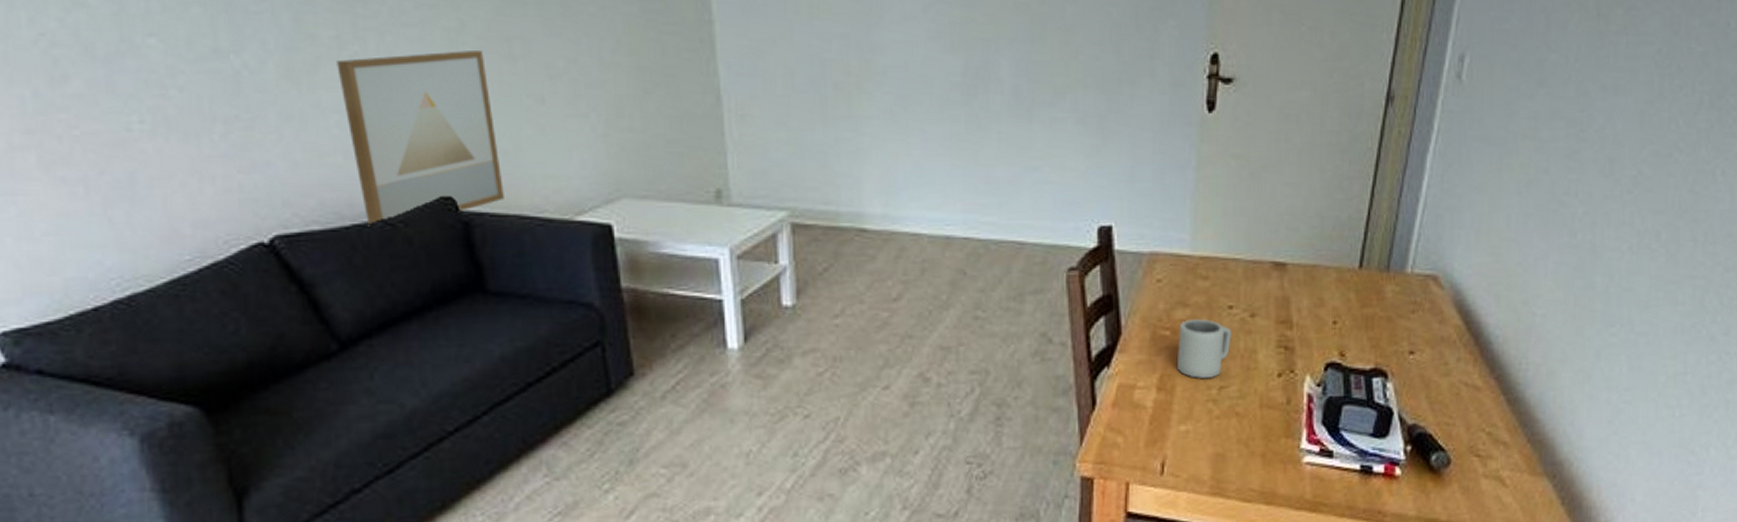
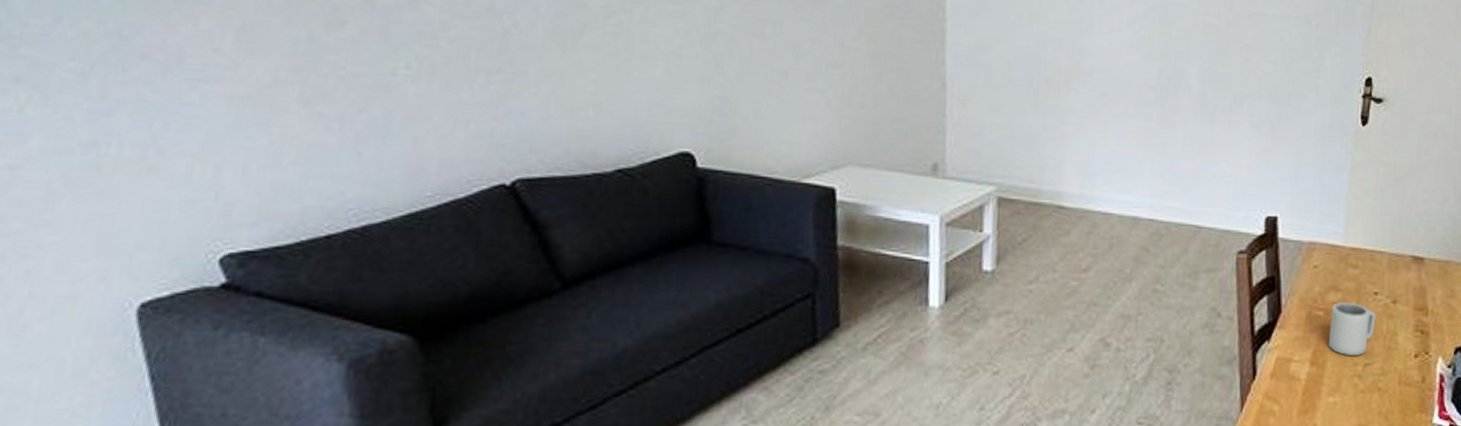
wall art: present [337,51,504,227] -> none [601,27,740,176]

